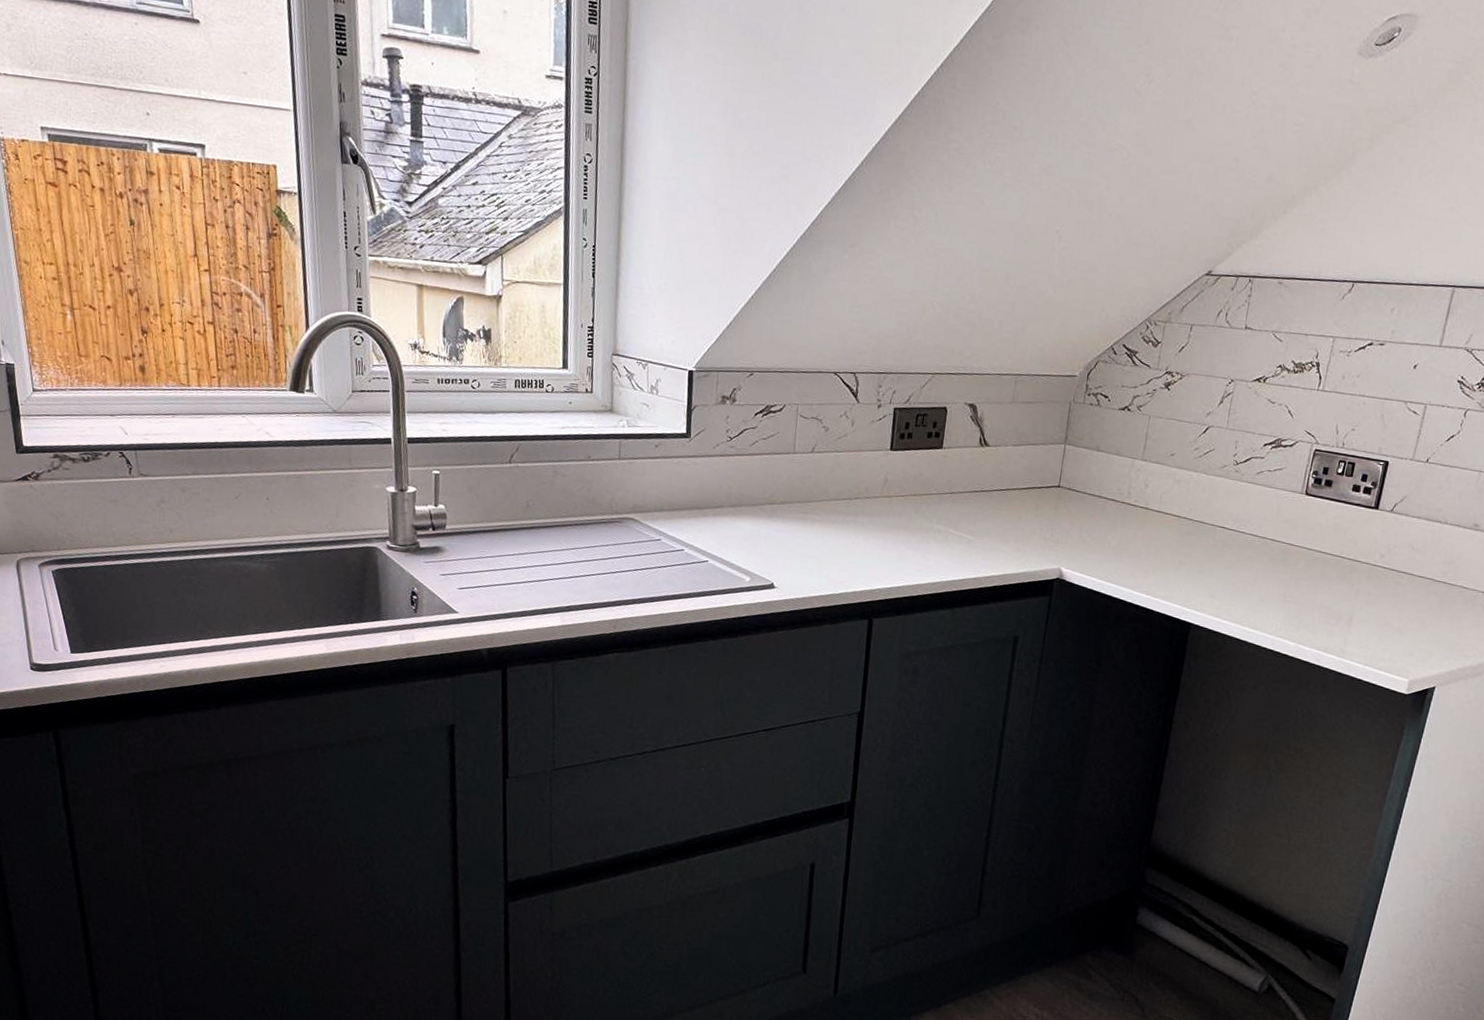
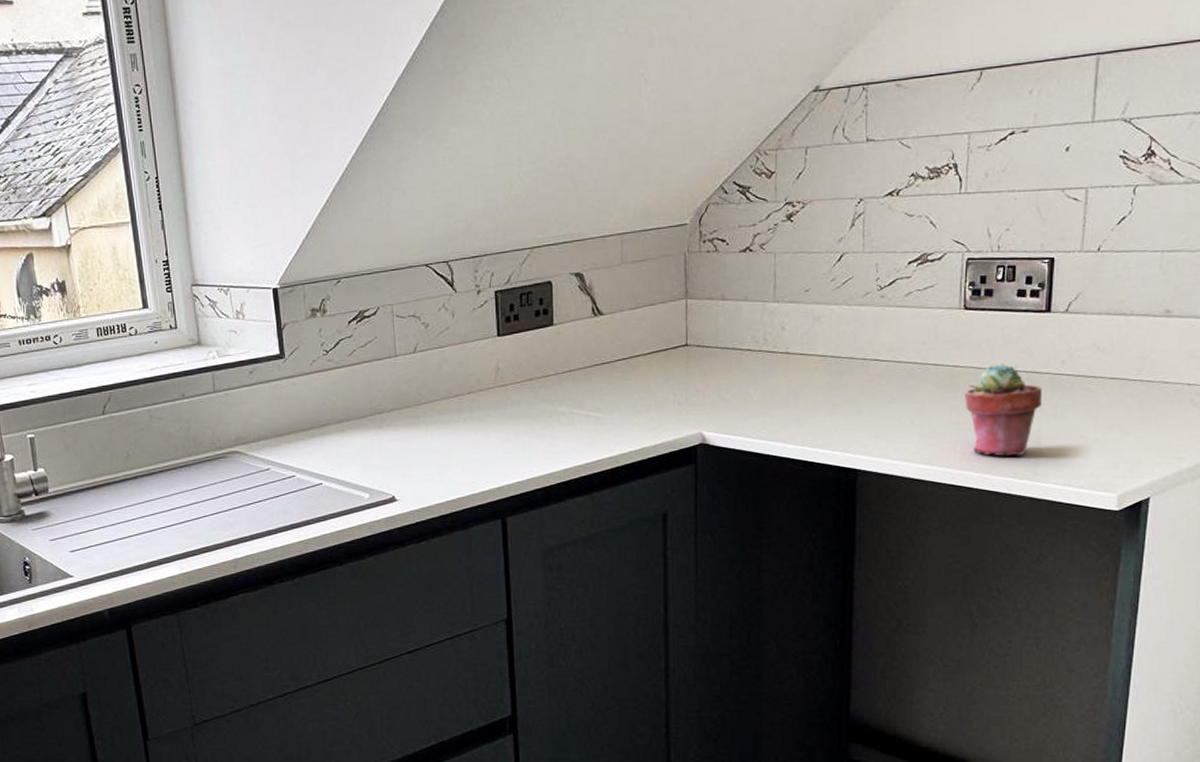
potted succulent: none [1293,548,1360,633] -> present [965,363,1043,457]

